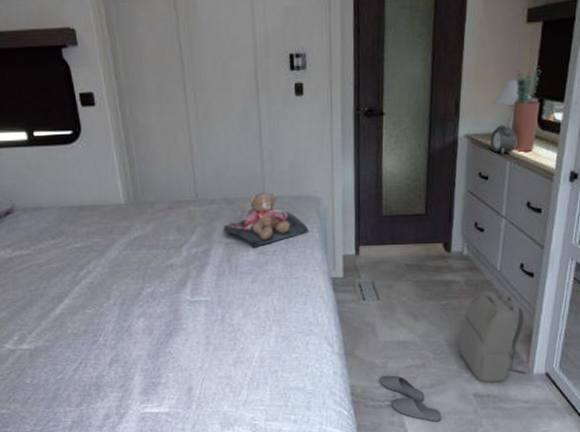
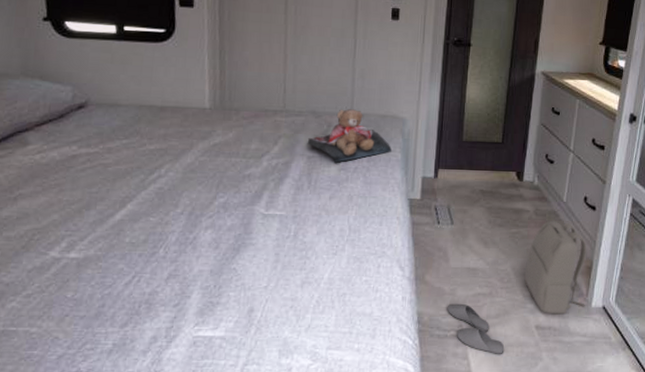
alarm clock: present [490,125,517,155] -> none [563,66,586,94]
table lamp: present [493,79,535,129] -> none [567,26,603,71]
vase: present [511,65,542,153] -> none [581,17,609,94]

